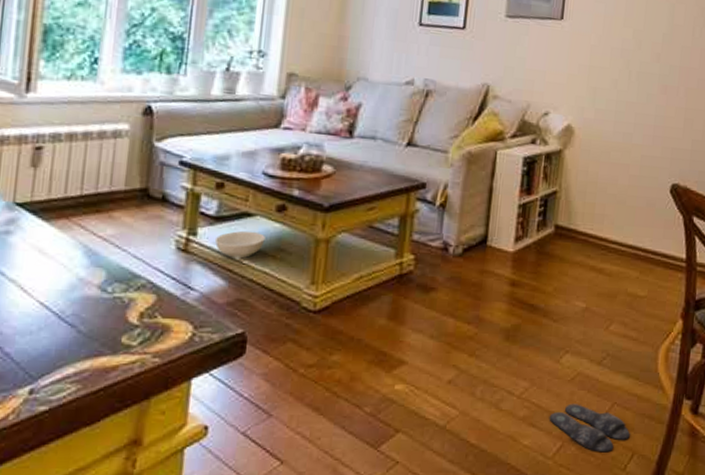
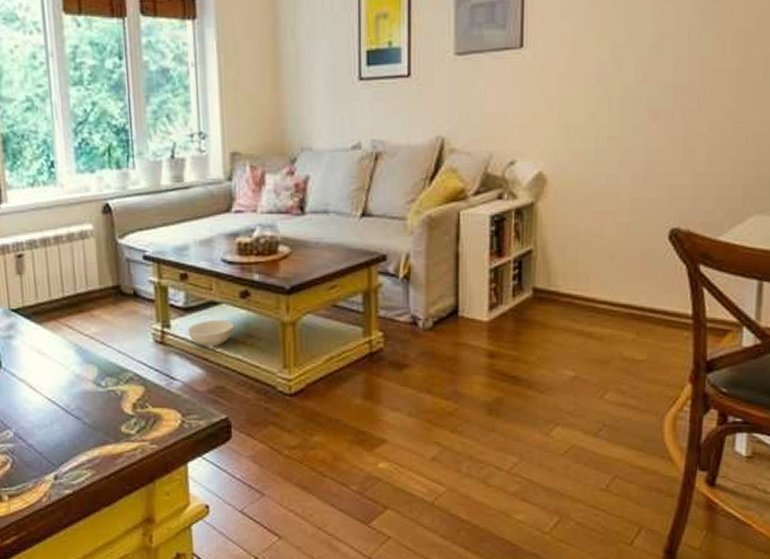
slippers: present [549,403,630,453] -> none [543,478,635,527]

